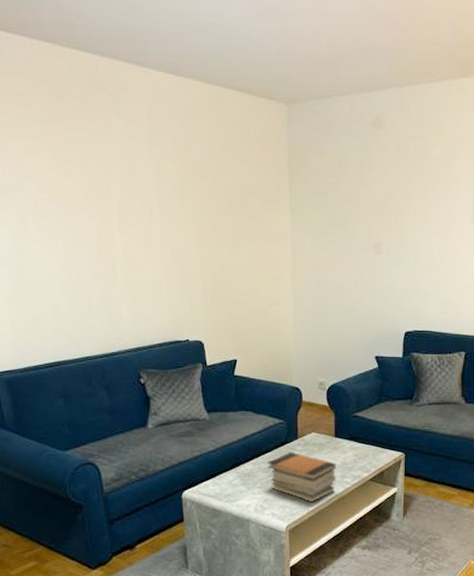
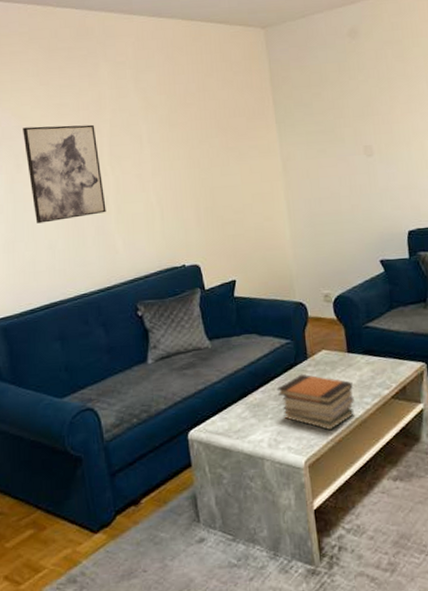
wall art: none [27,179,113,282] -> present [23,124,106,224]

